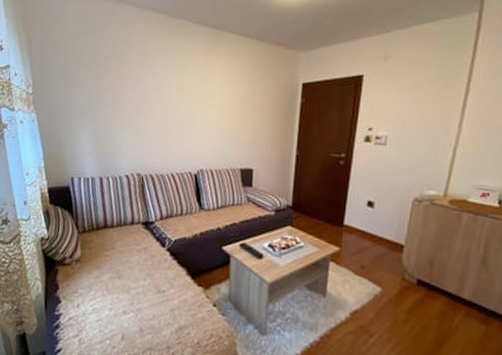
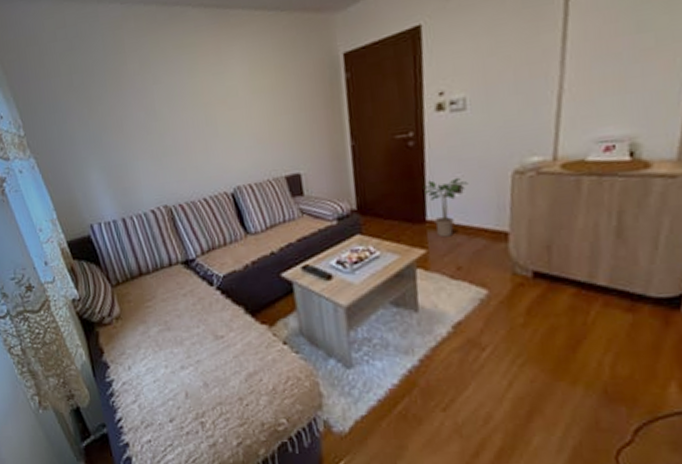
potted plant: none [345,194,380,241] -> present [422,177,469,238]

